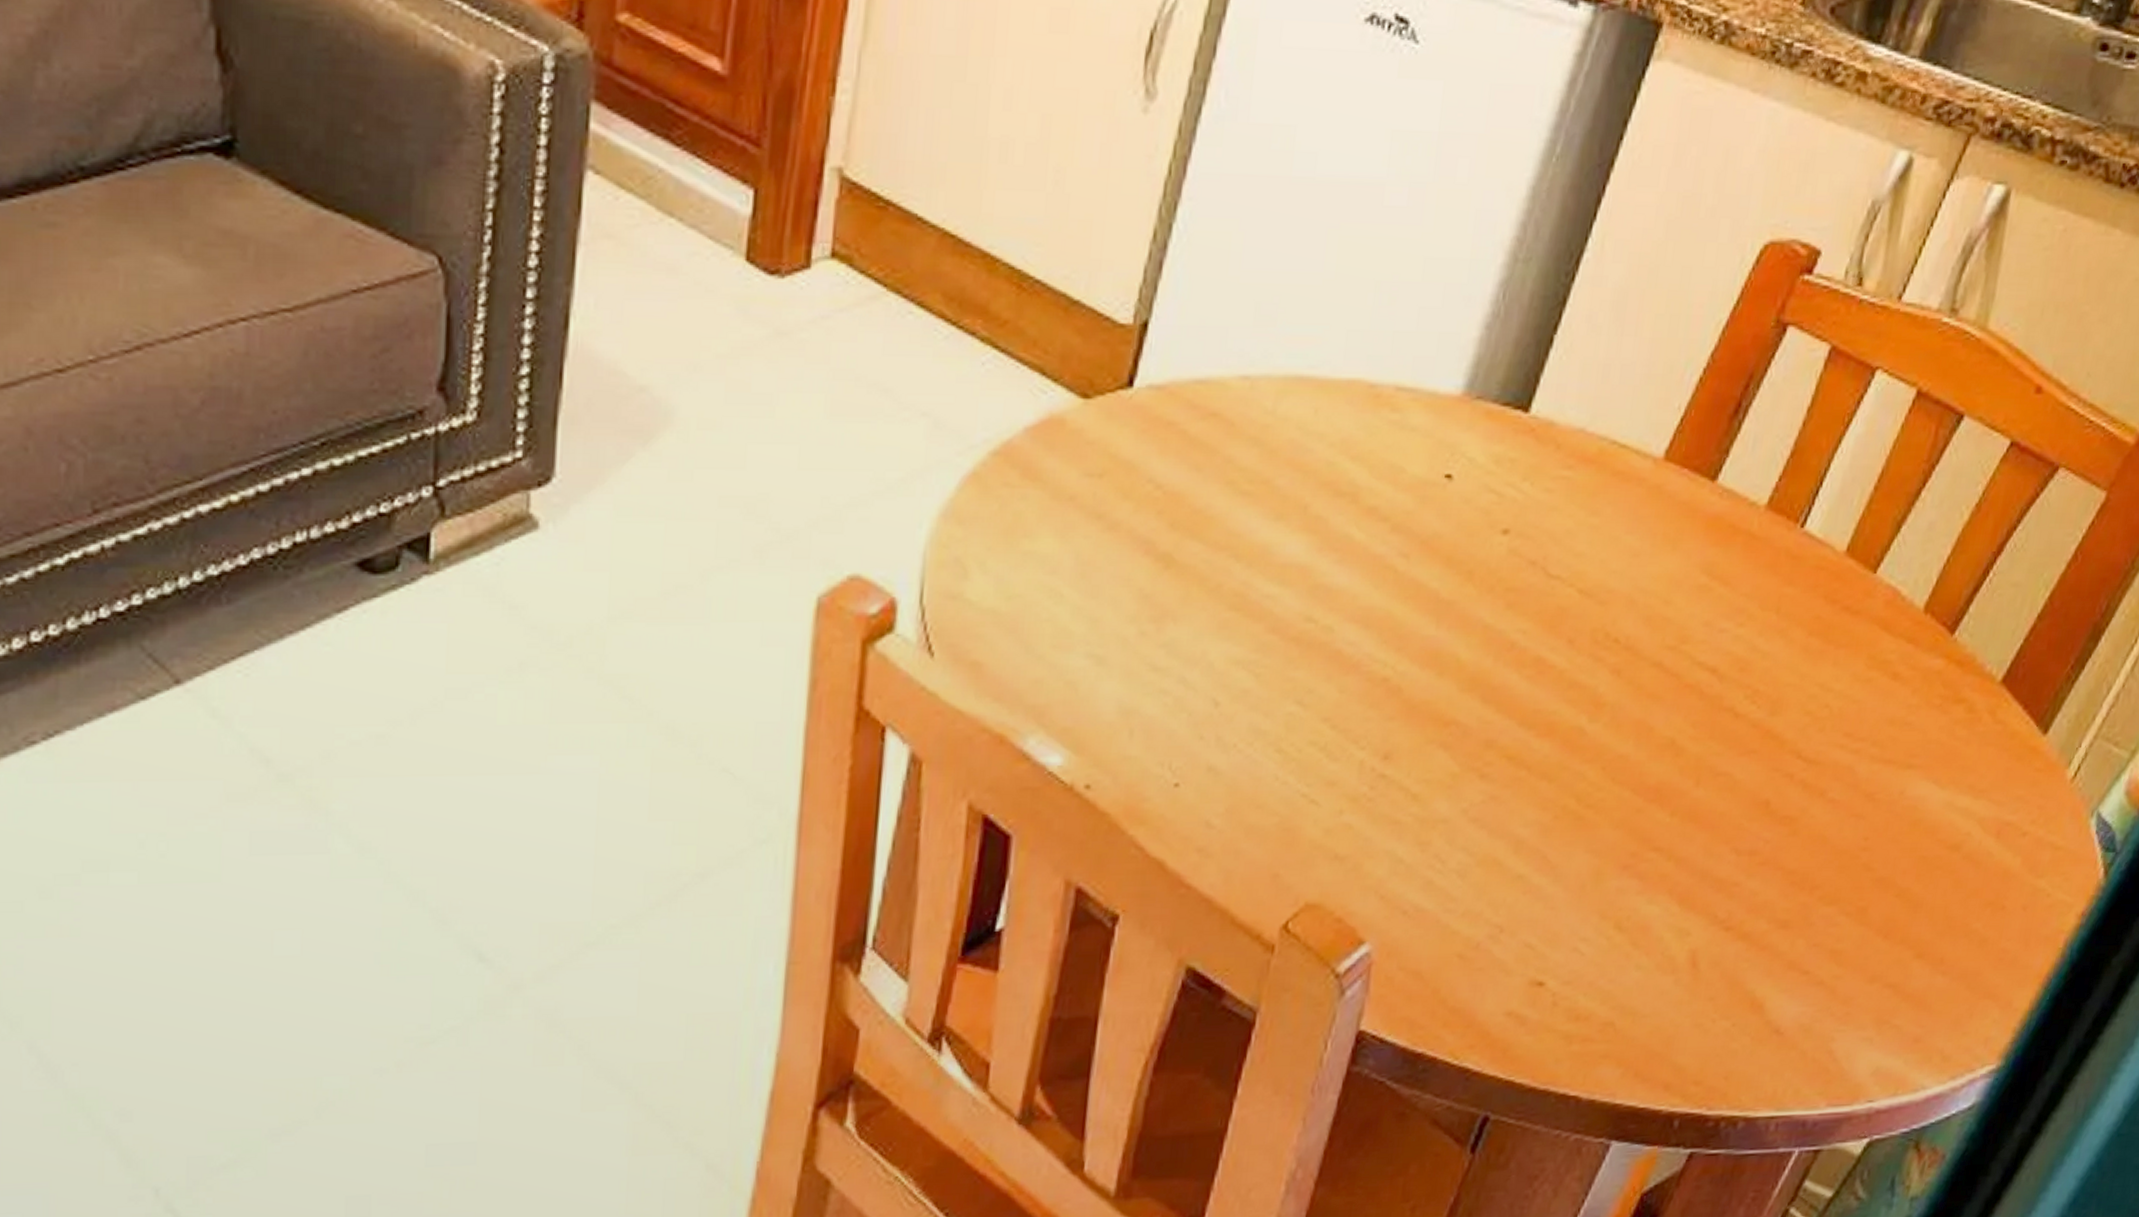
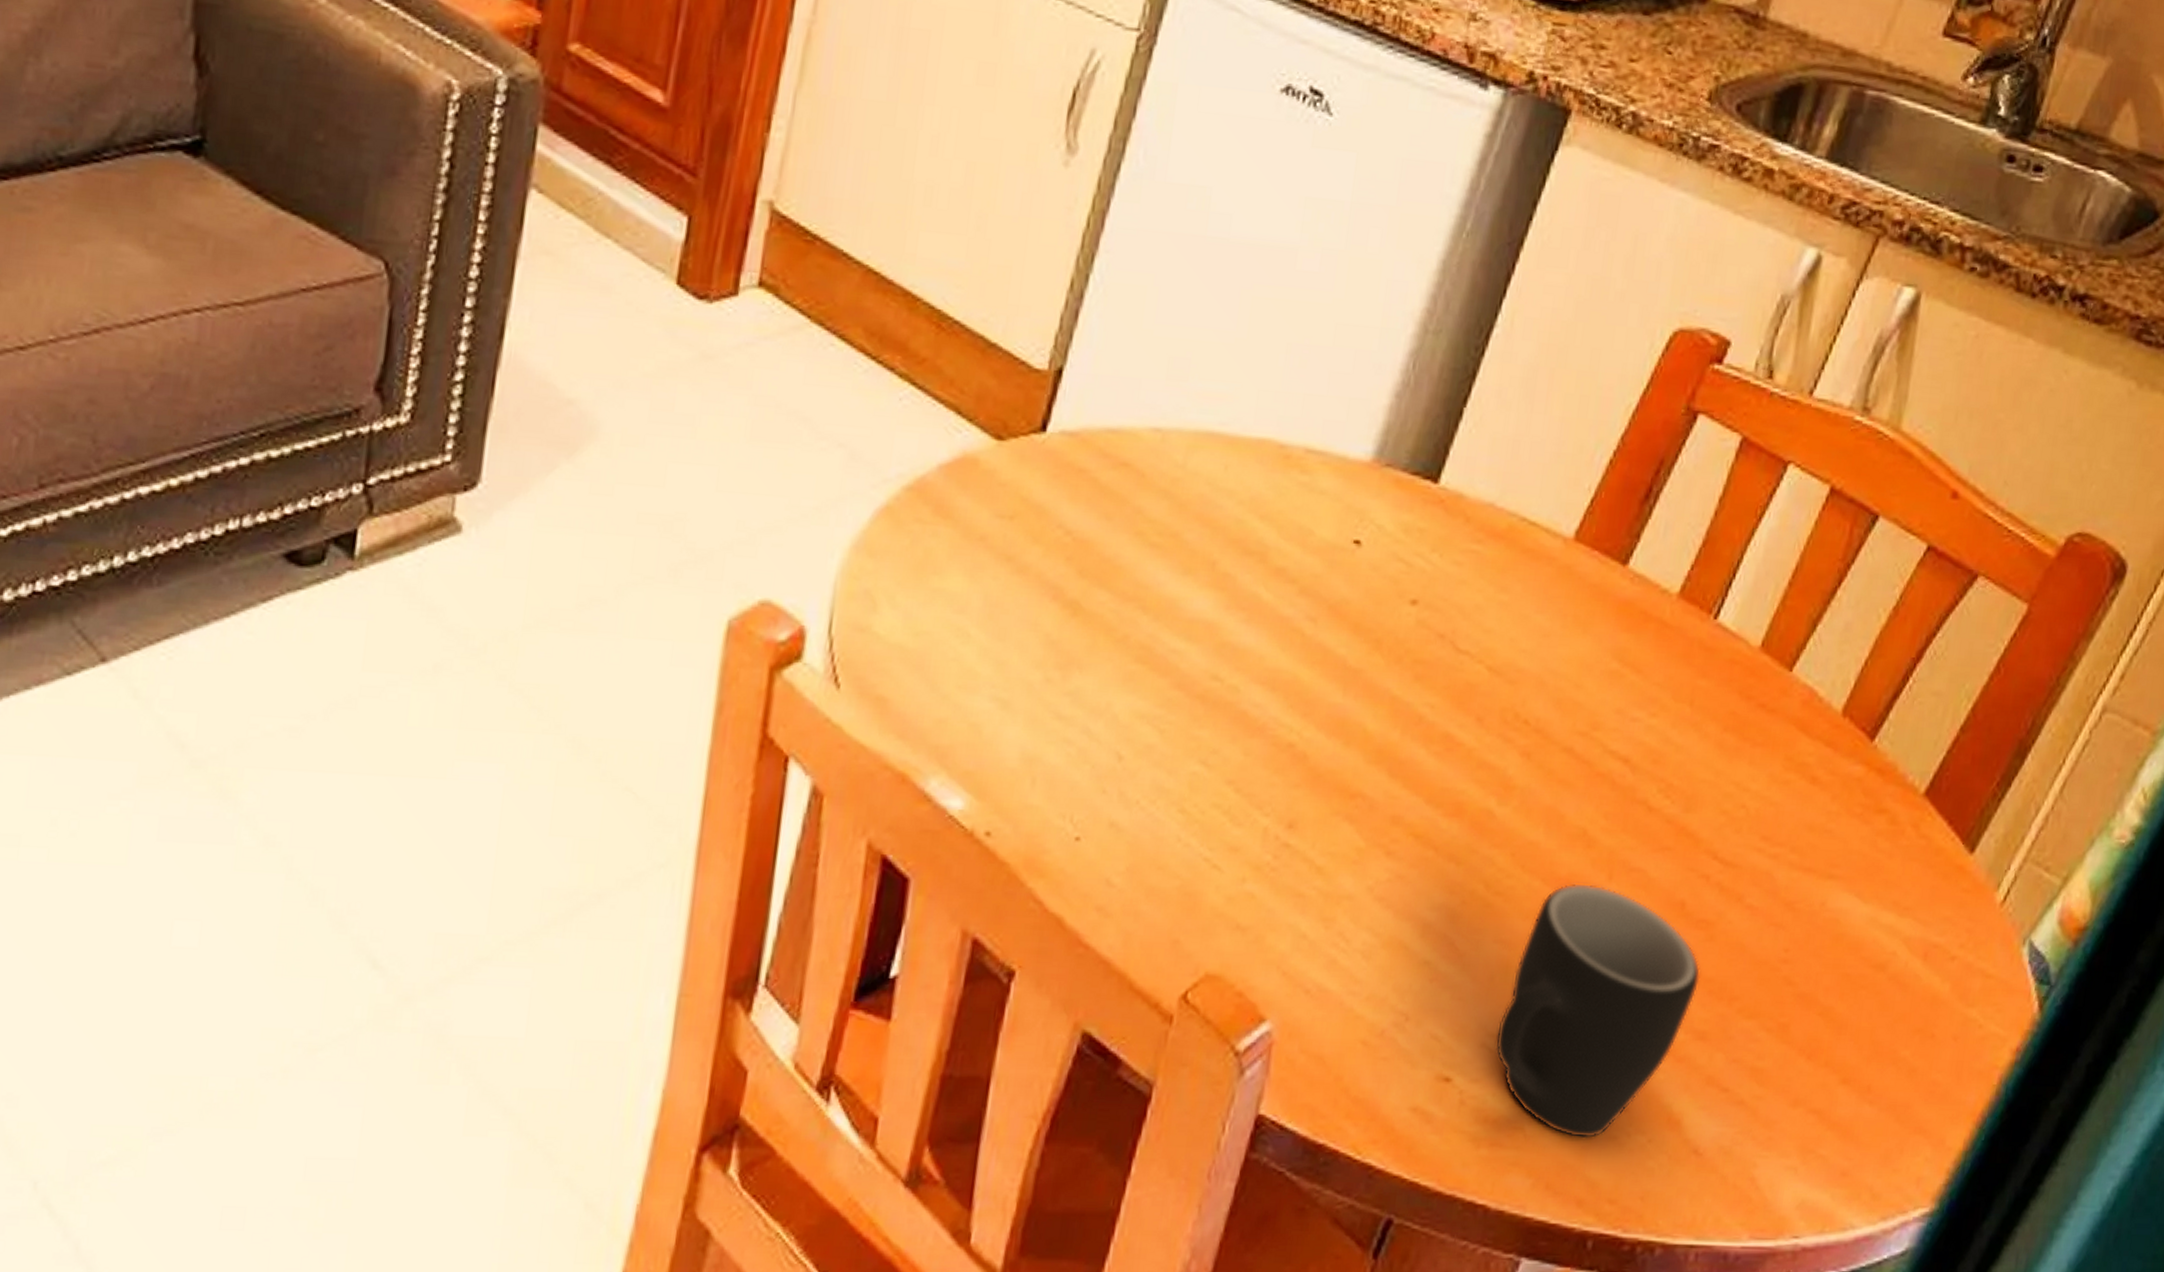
mug: none [1586,791,1784,1029] -> present [1495,883,1701,1139]

